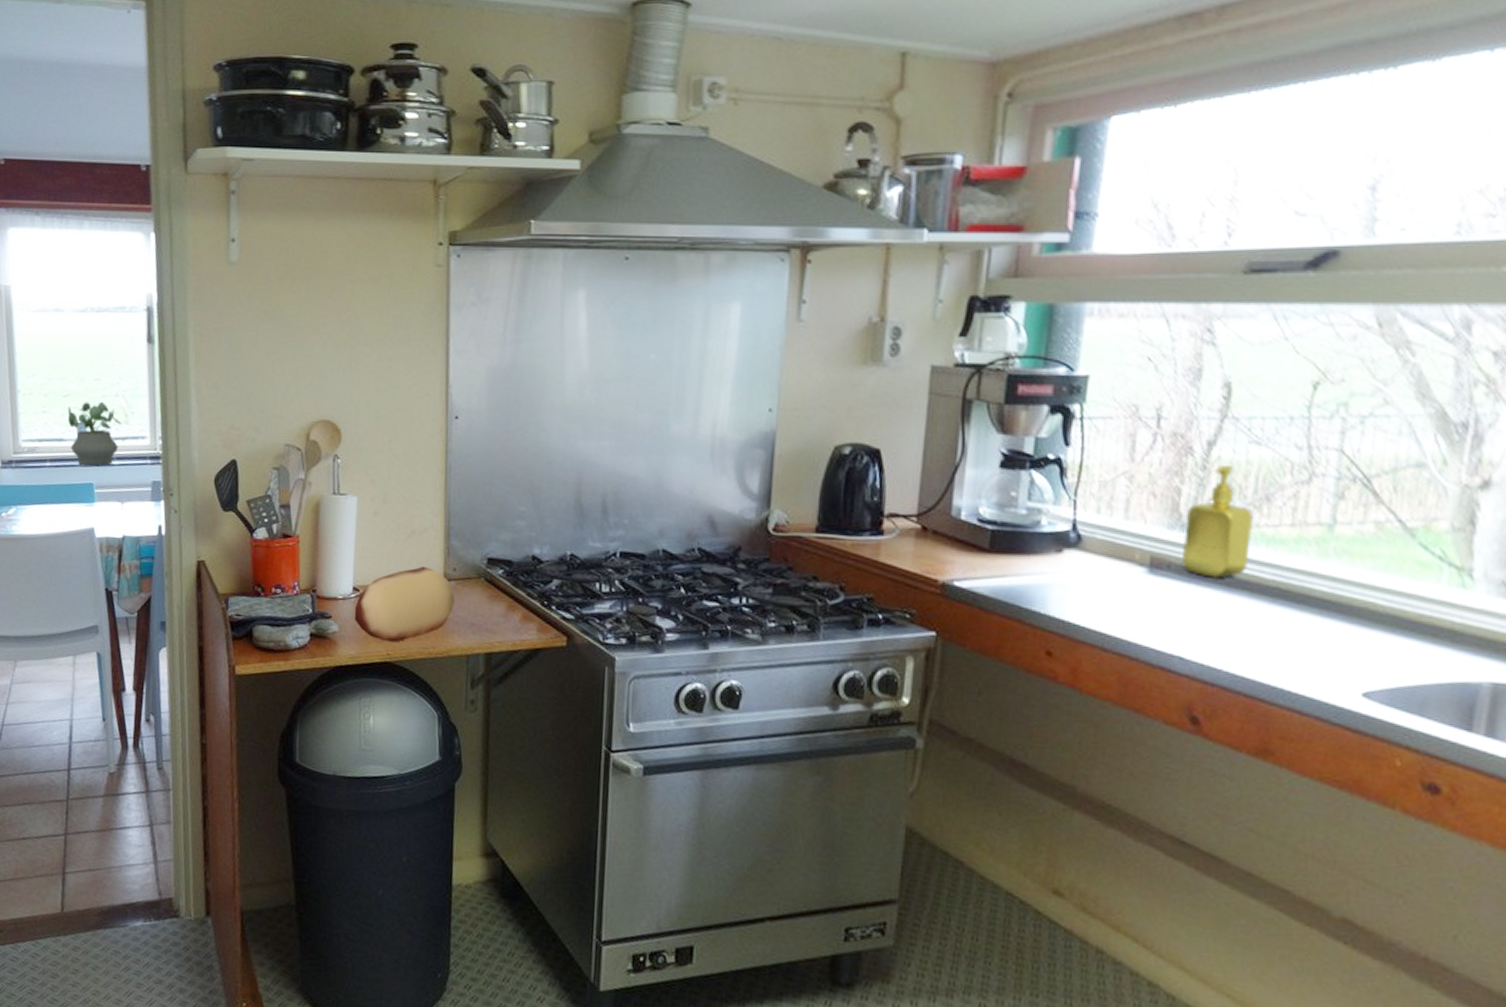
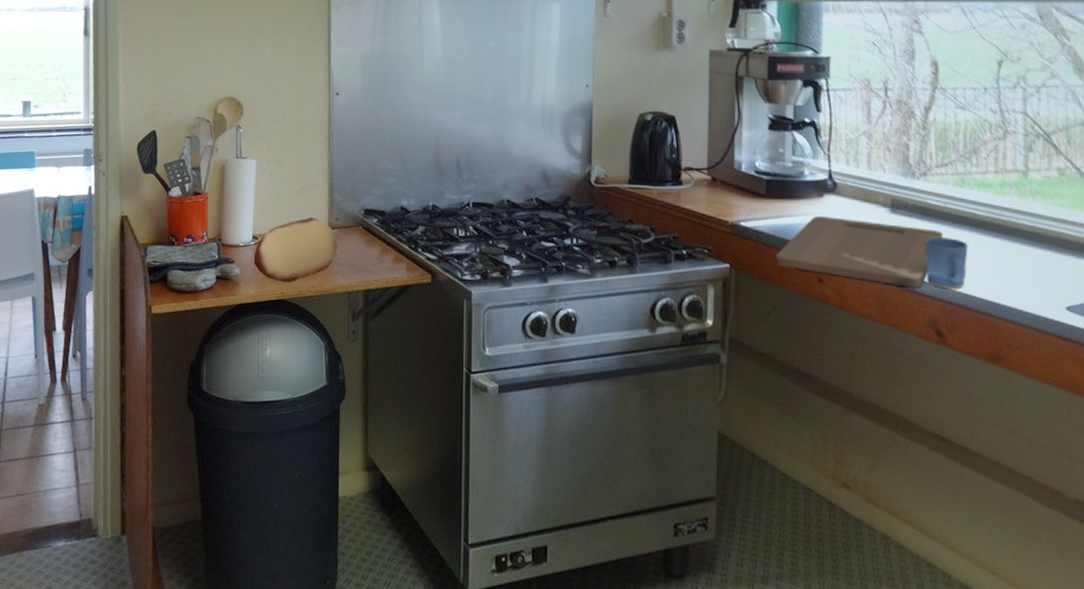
potted plant: present [67,401,122,465] -> none [15,83,61,136]
cutting board: none [994,576,1214,665] -> present [776,216,944,288]
soap dispenser: present [1182,465,1253,578] -> none [915,126,967,216]
mug: none [1185,604,1244,668] -> present [925,237,968,289]

